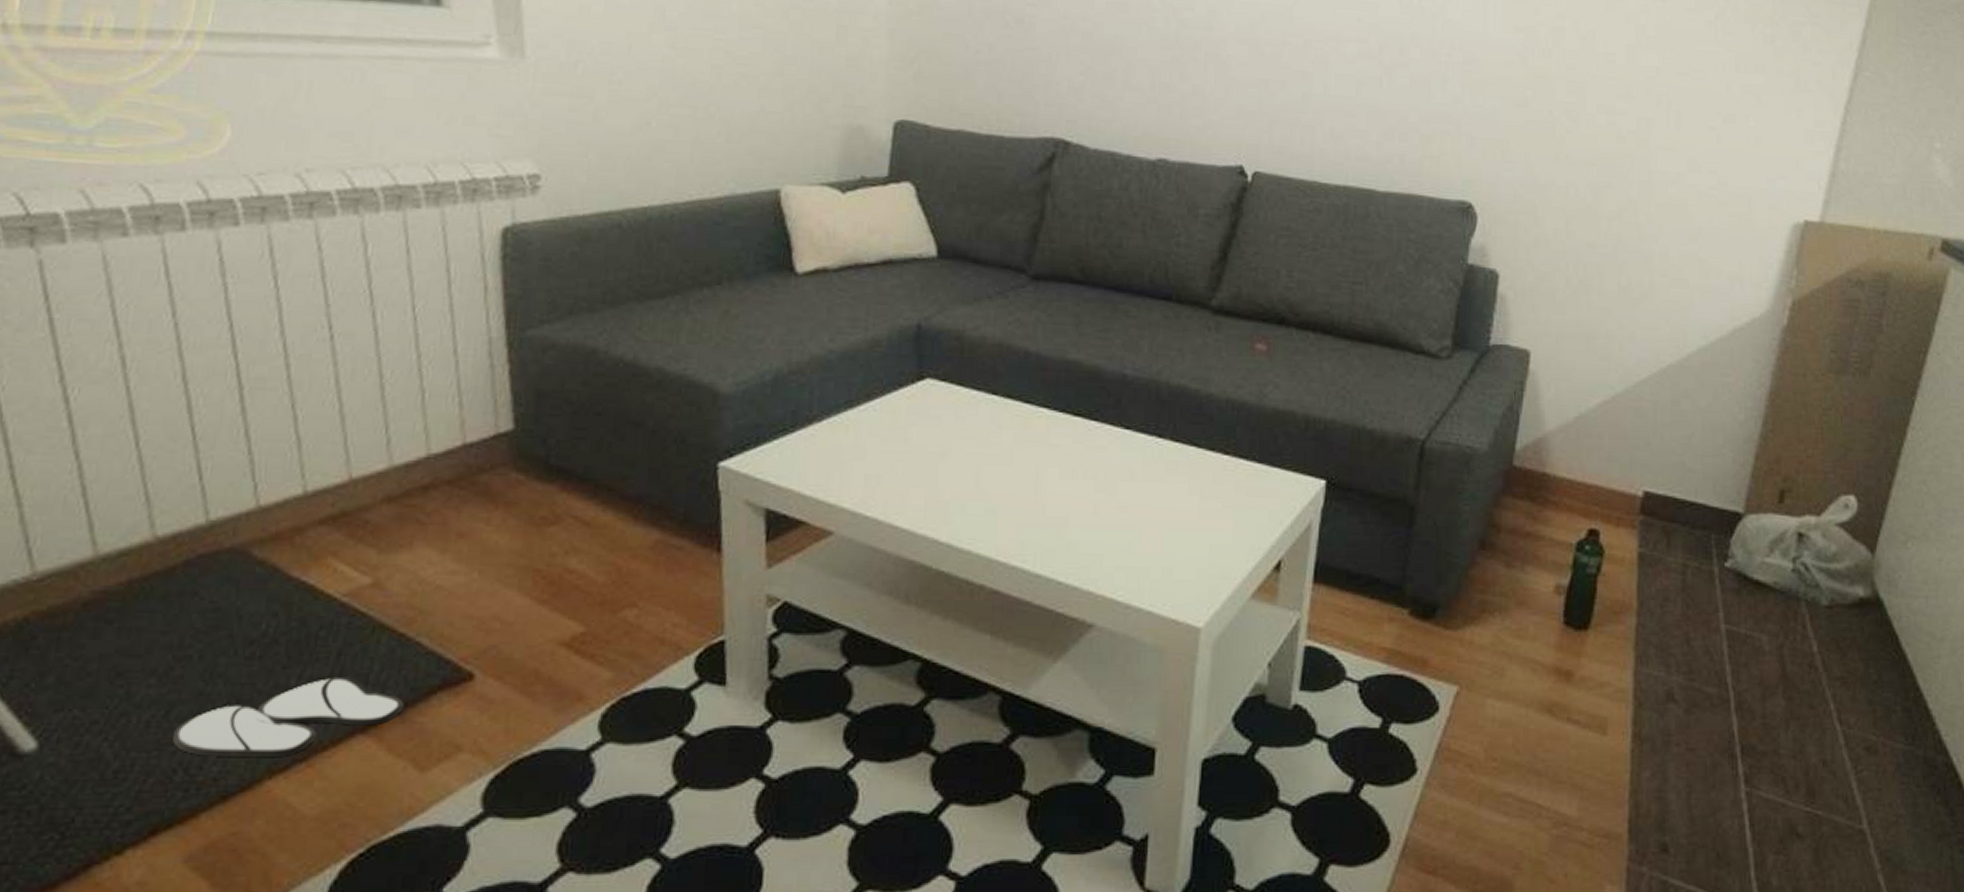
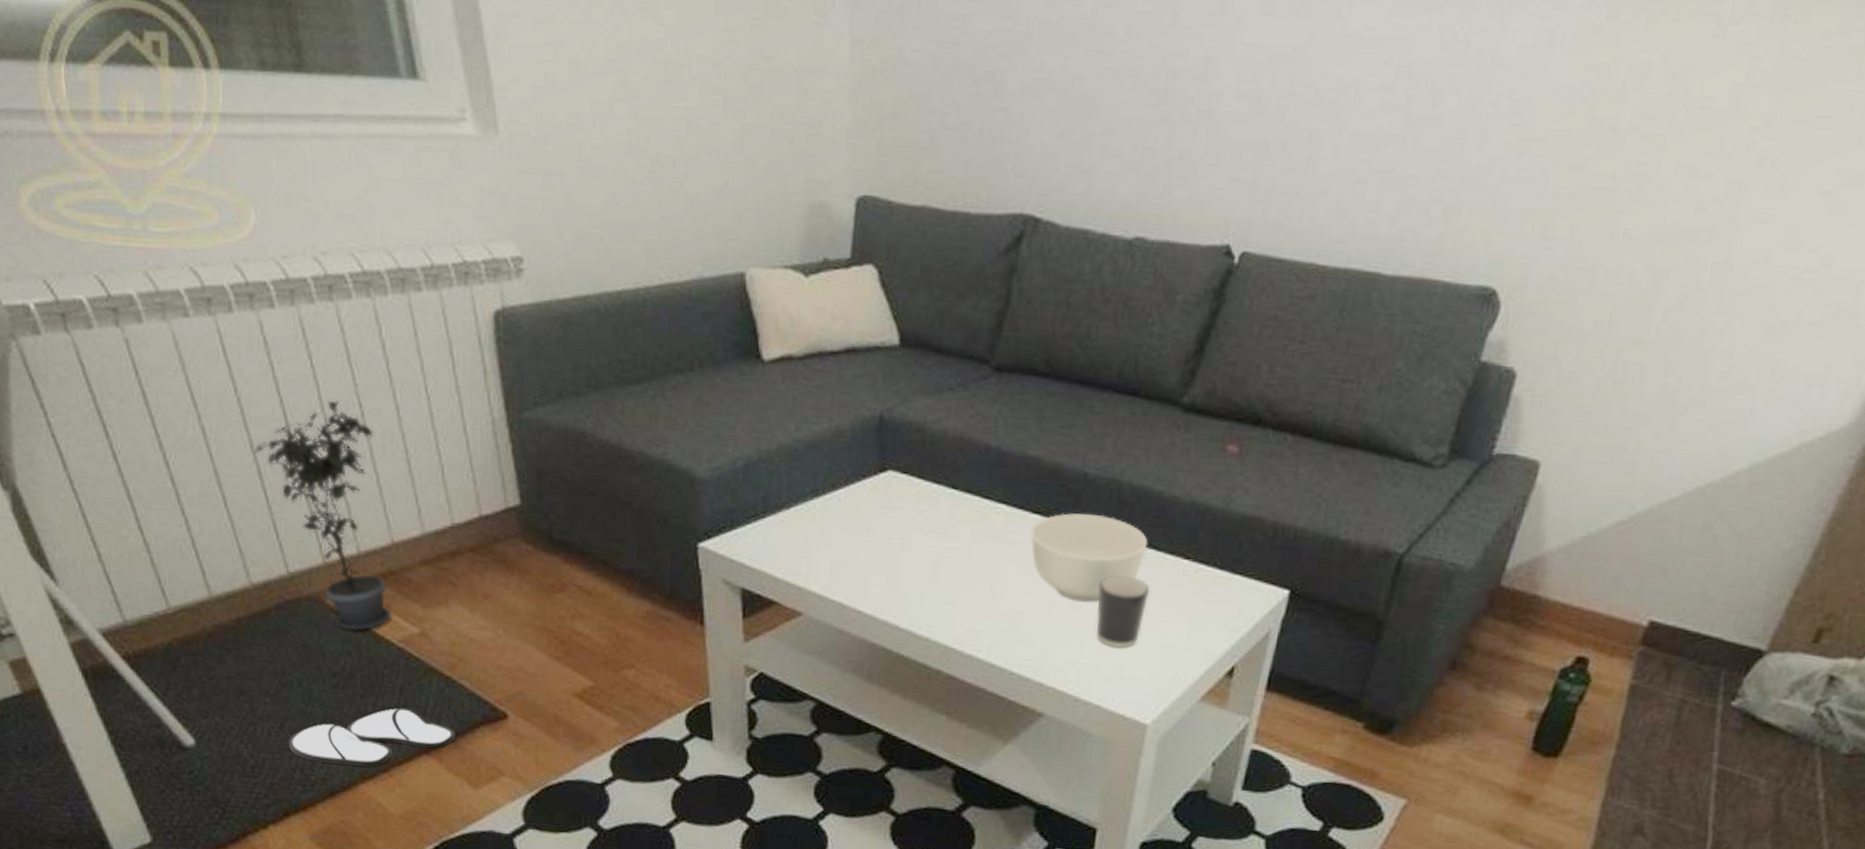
potted plant: none [187,323,343,585] -> present [255,400,392,631]
bowl: none [1073,414,1189,503] -> present [1031,513,1148,602]
mug: none [1142,474,1193,548] -> present [1096,575,1149,647]

